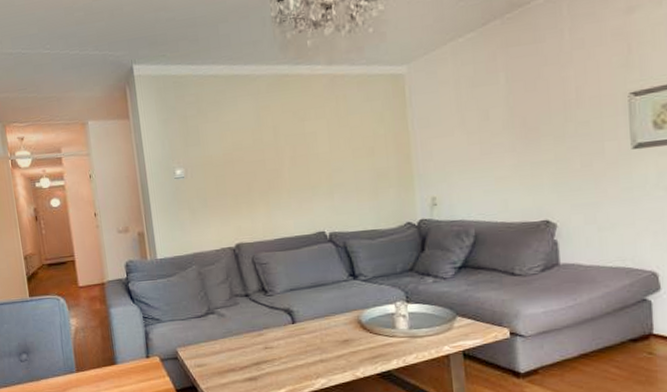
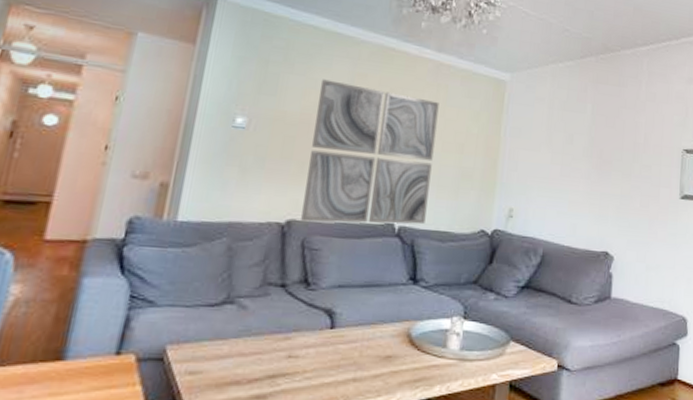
wall art: none [232,113,352,243] -> present [301,79,439,225]

